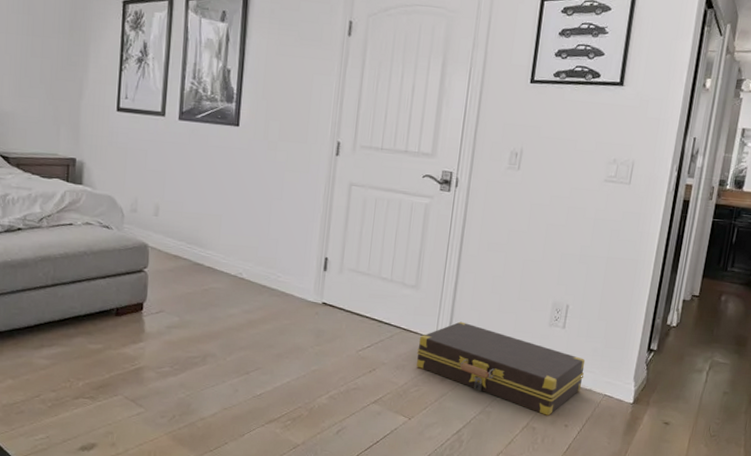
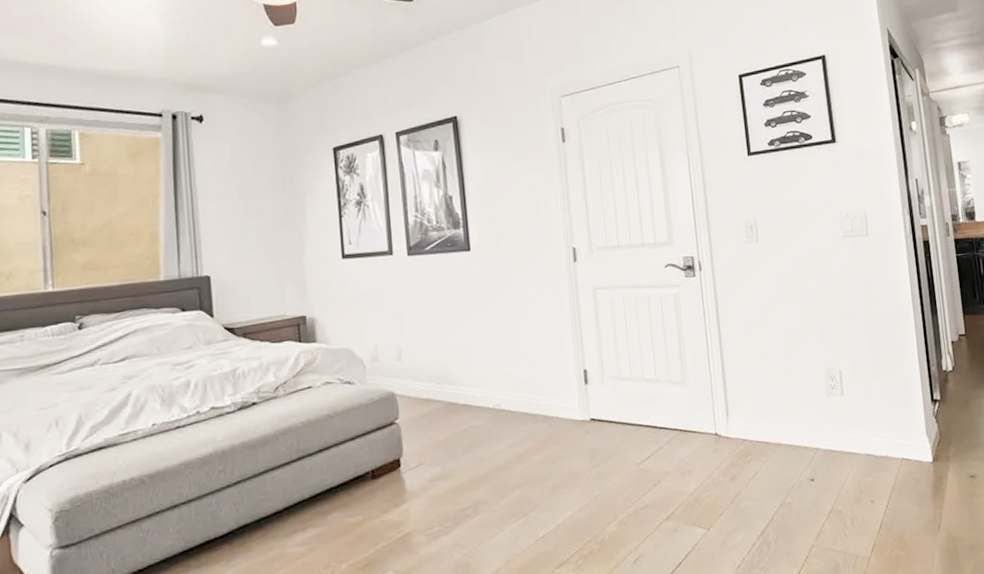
suitcase: present [417,321,586,416] -> none [699,409,876,495]

